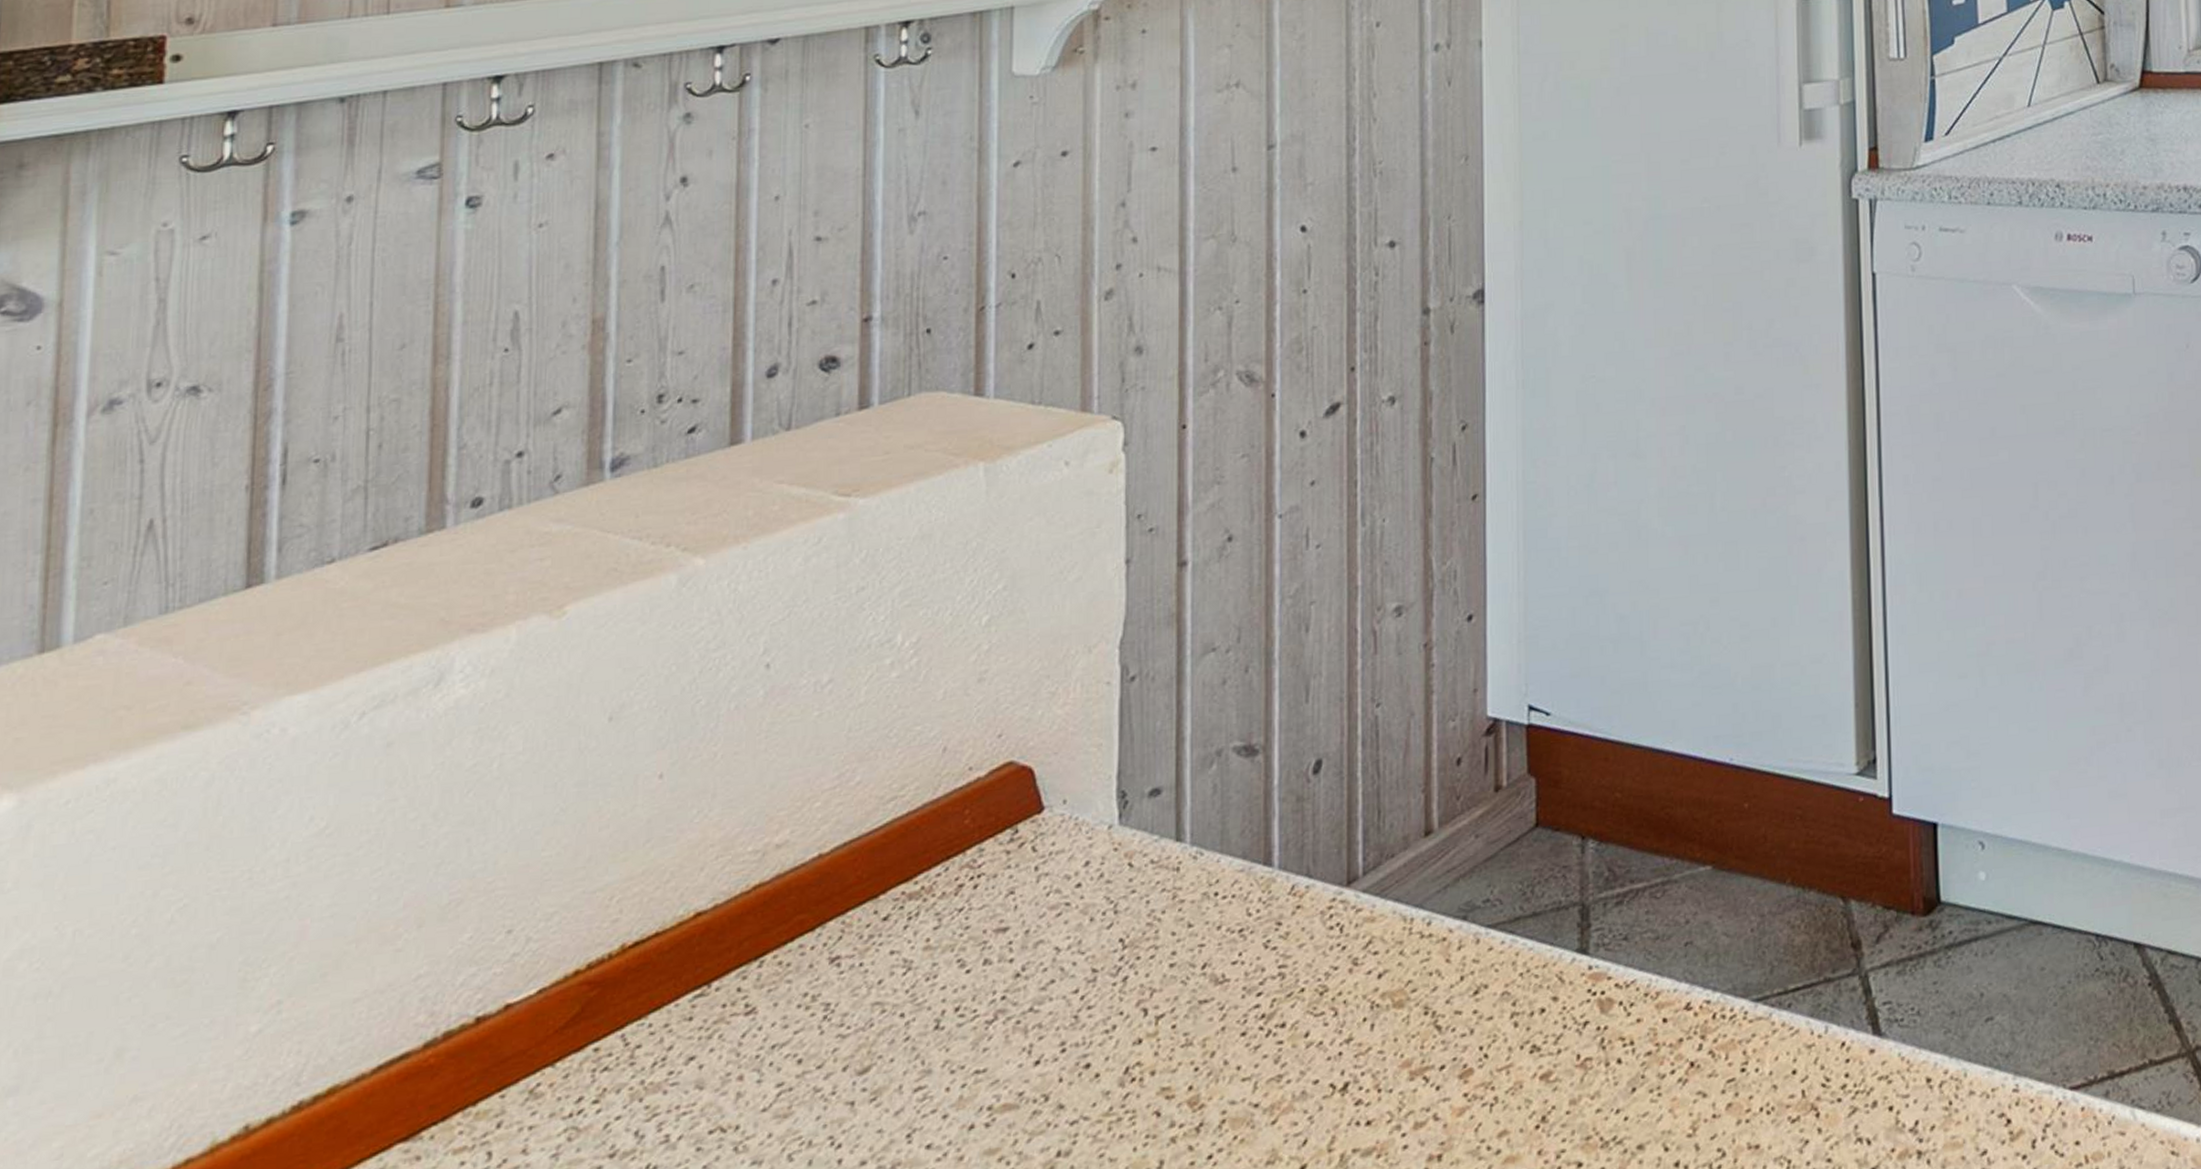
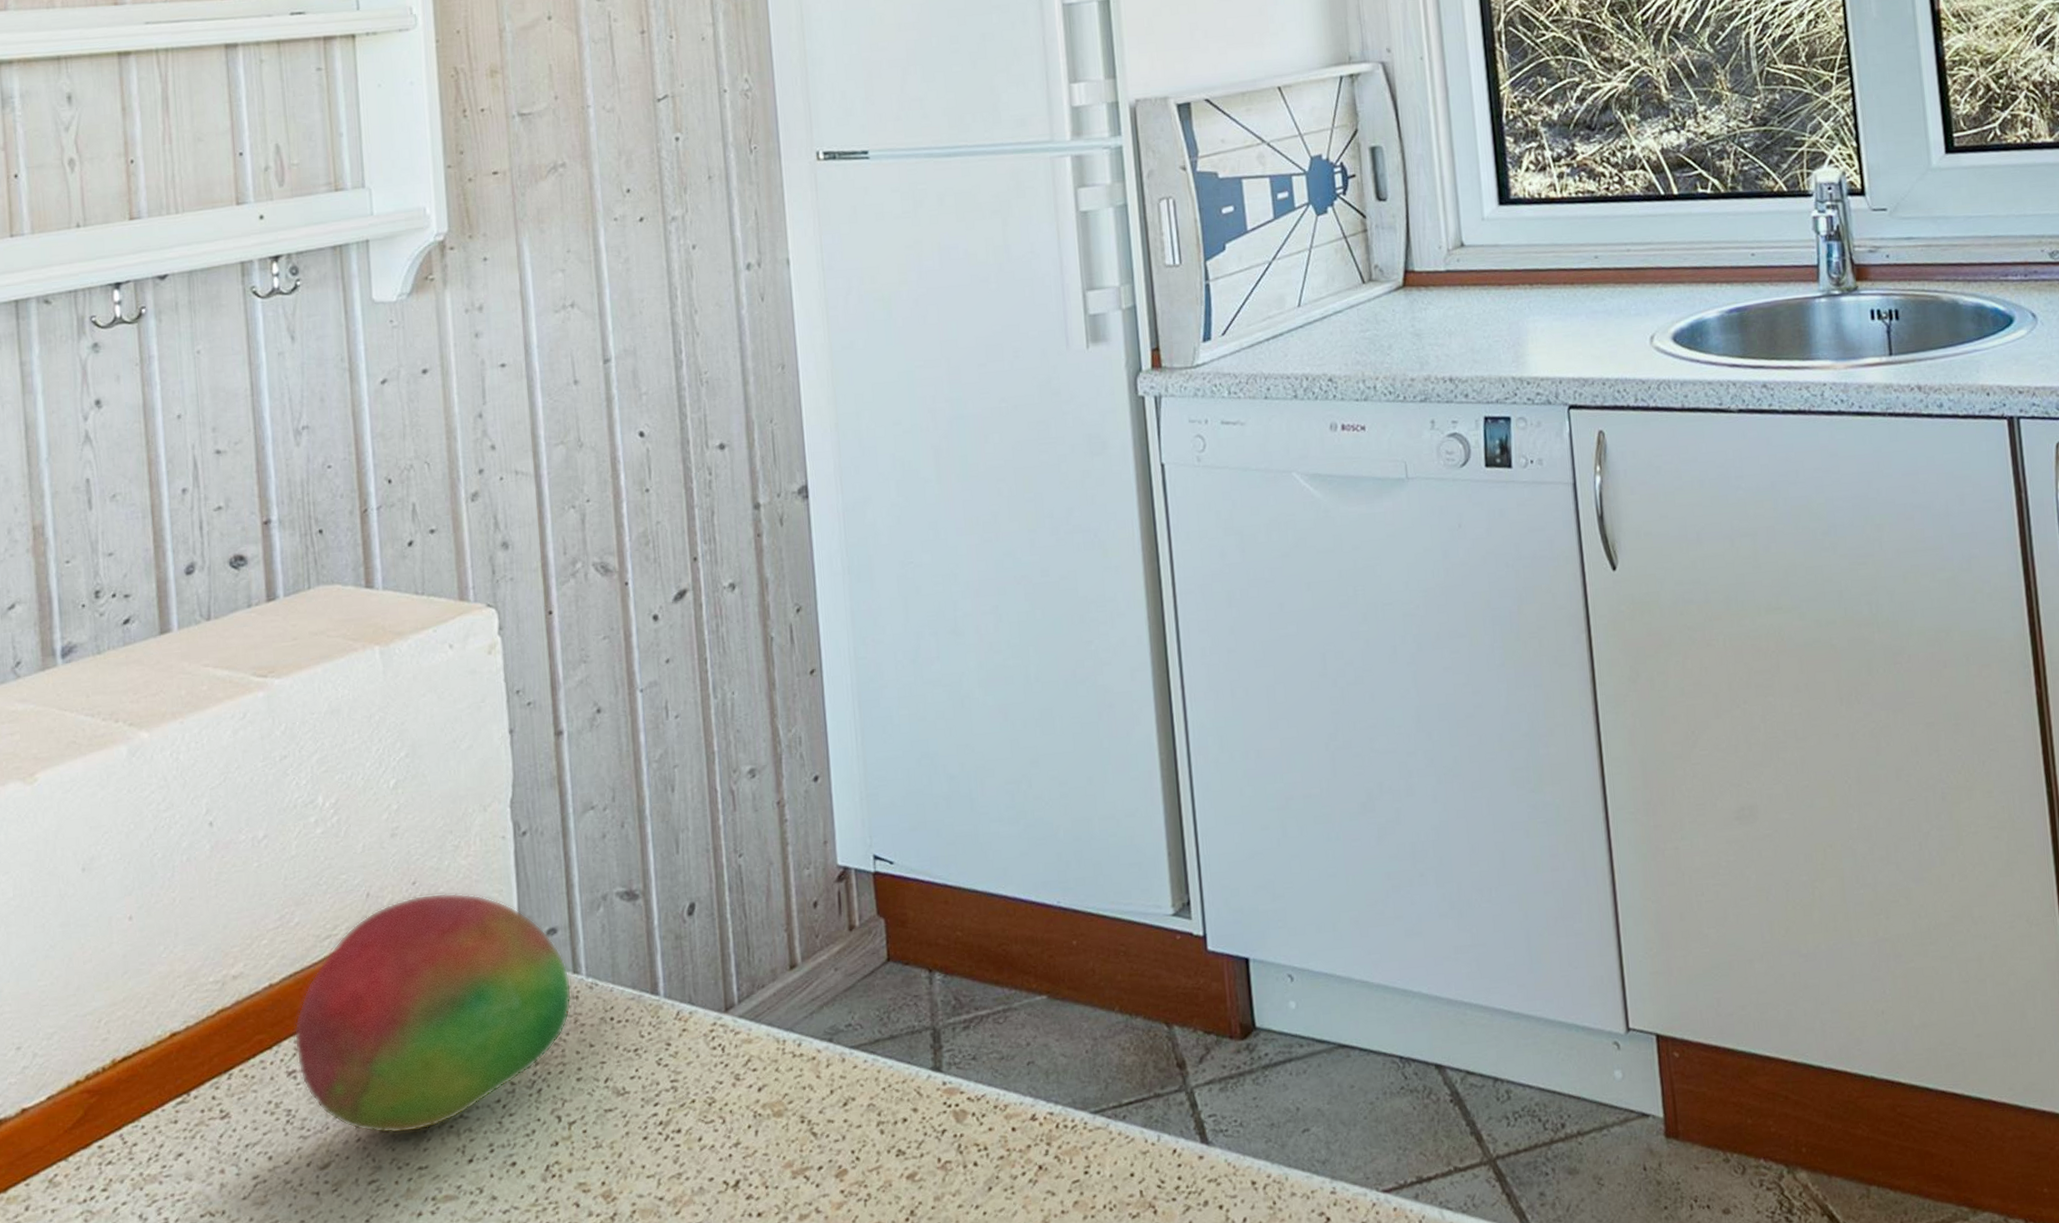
fruit: none [842,747,1173,1032] -> present [294,892,572,1134]

